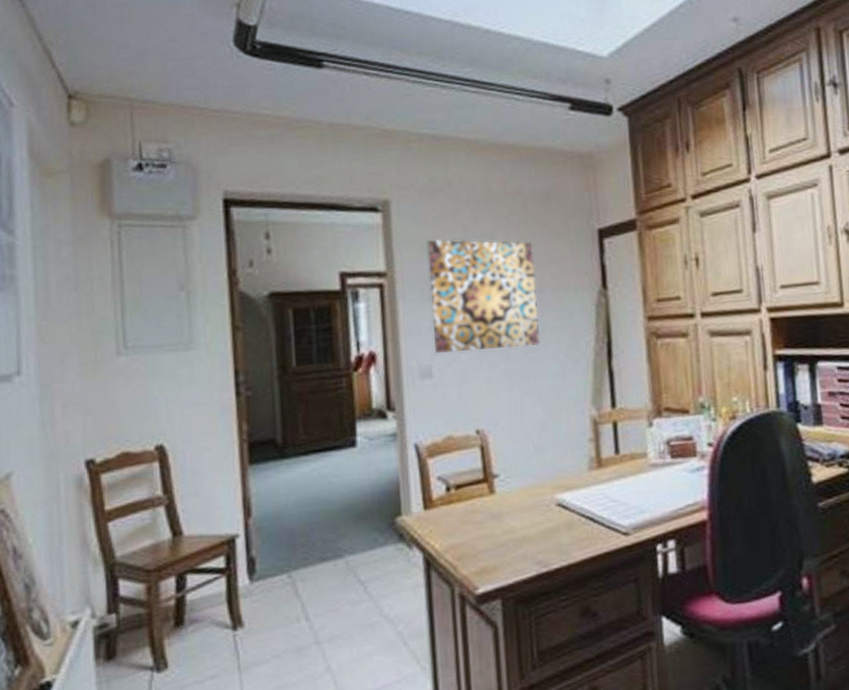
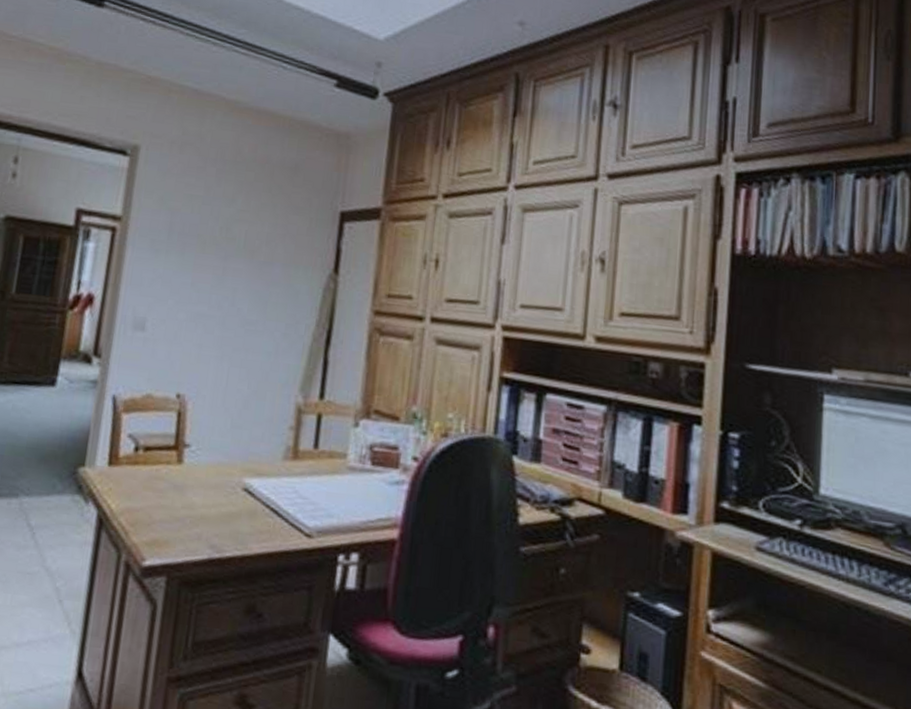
wall art: present [427,239,540,354] -> none [153,192,272,319]

